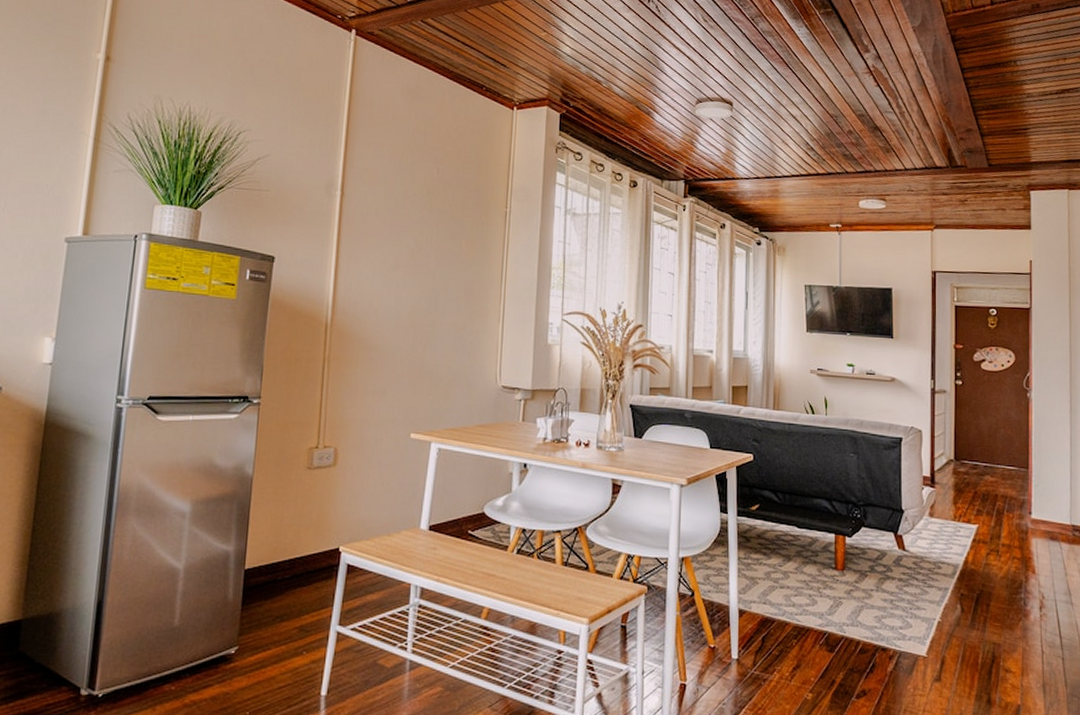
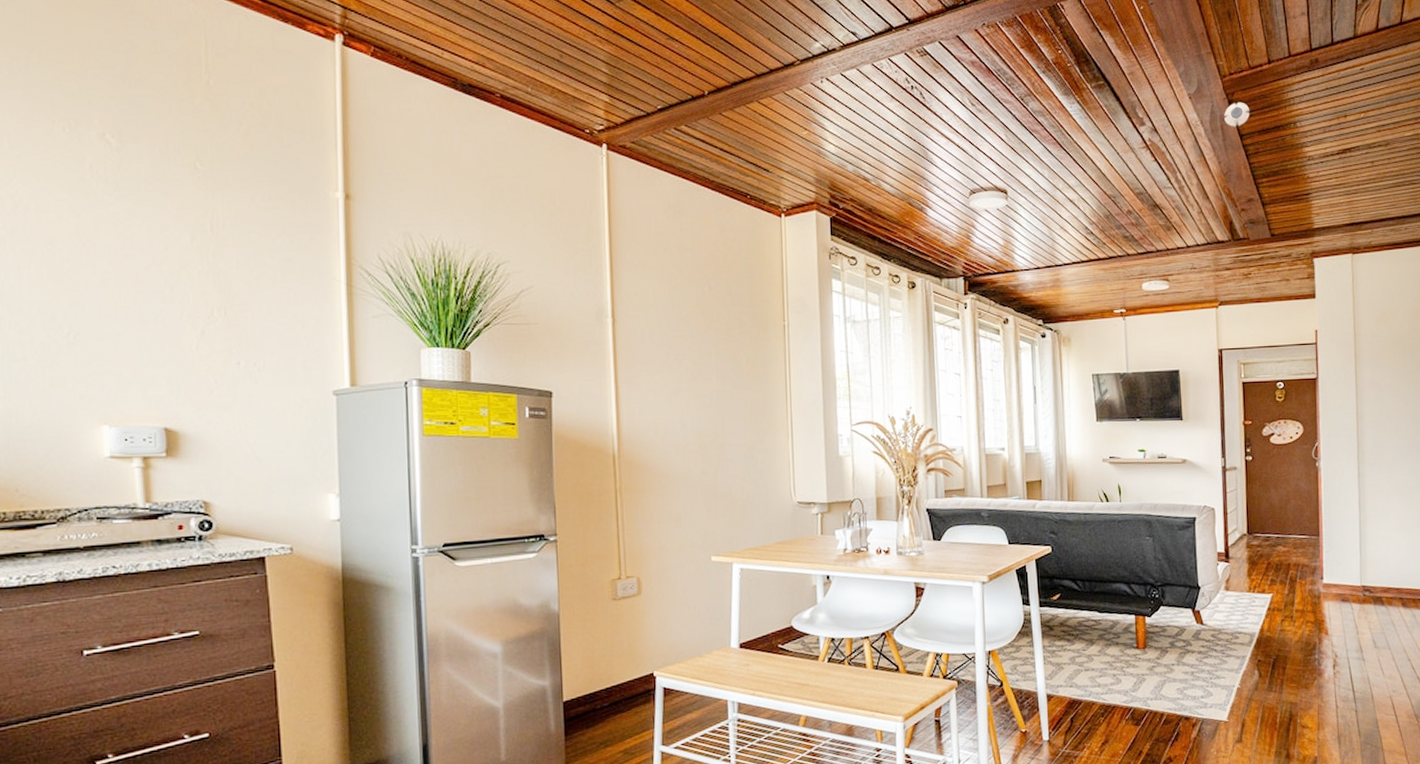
smoke detector: none [947,37,972,61] -> present [1224,102,1250,127]

